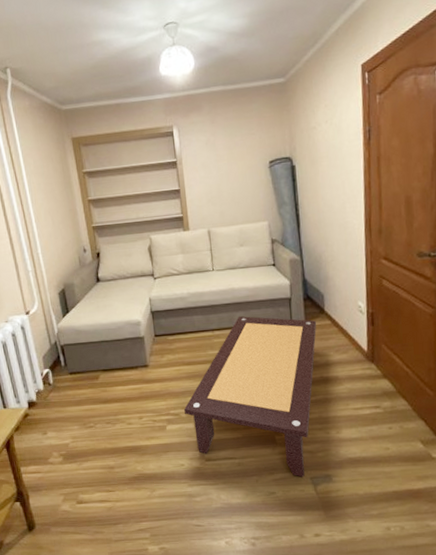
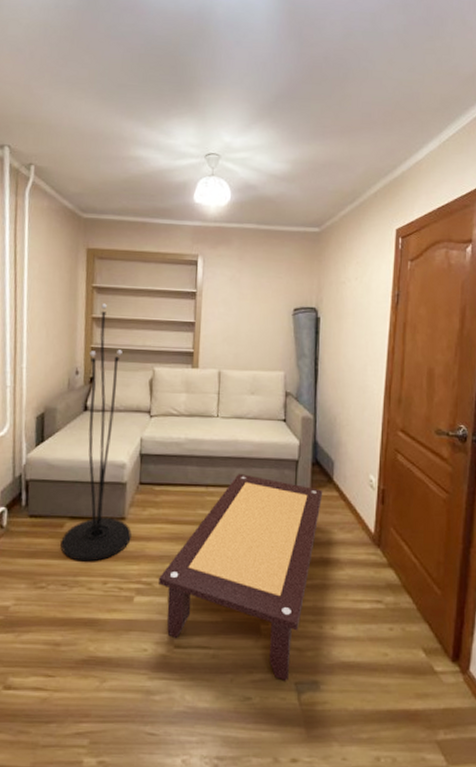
floor lamp: none [92,186,156,404] -> present [60,303,132,562]

